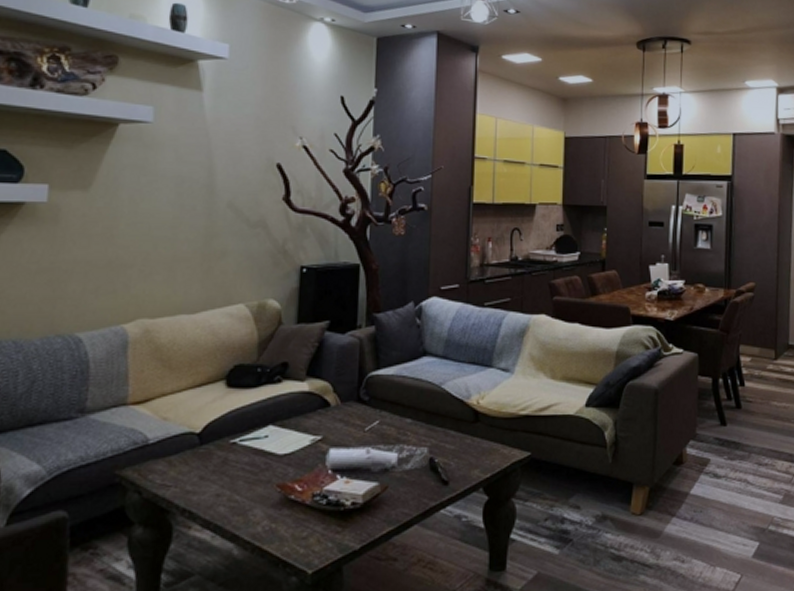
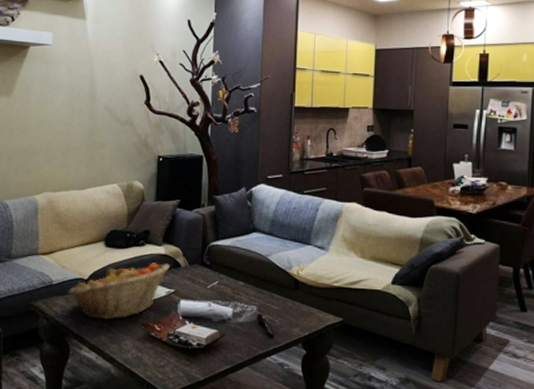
fruit basket: none [171,403,316,486] -> present [68,263,170,320]

